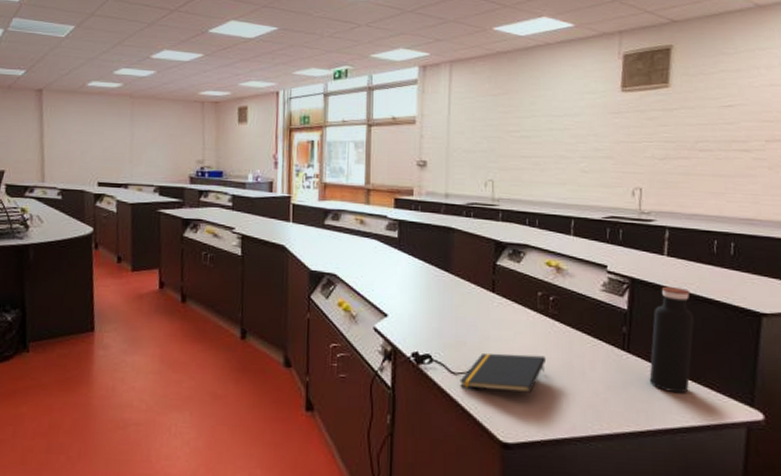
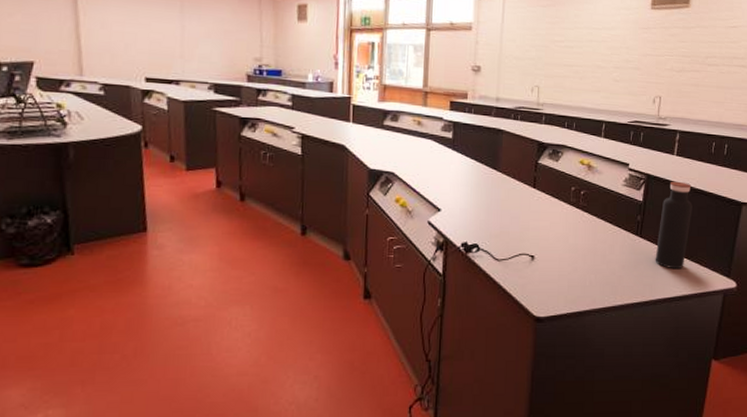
notepad: present [460,352,545,393] -> none [502,241,575,274]

